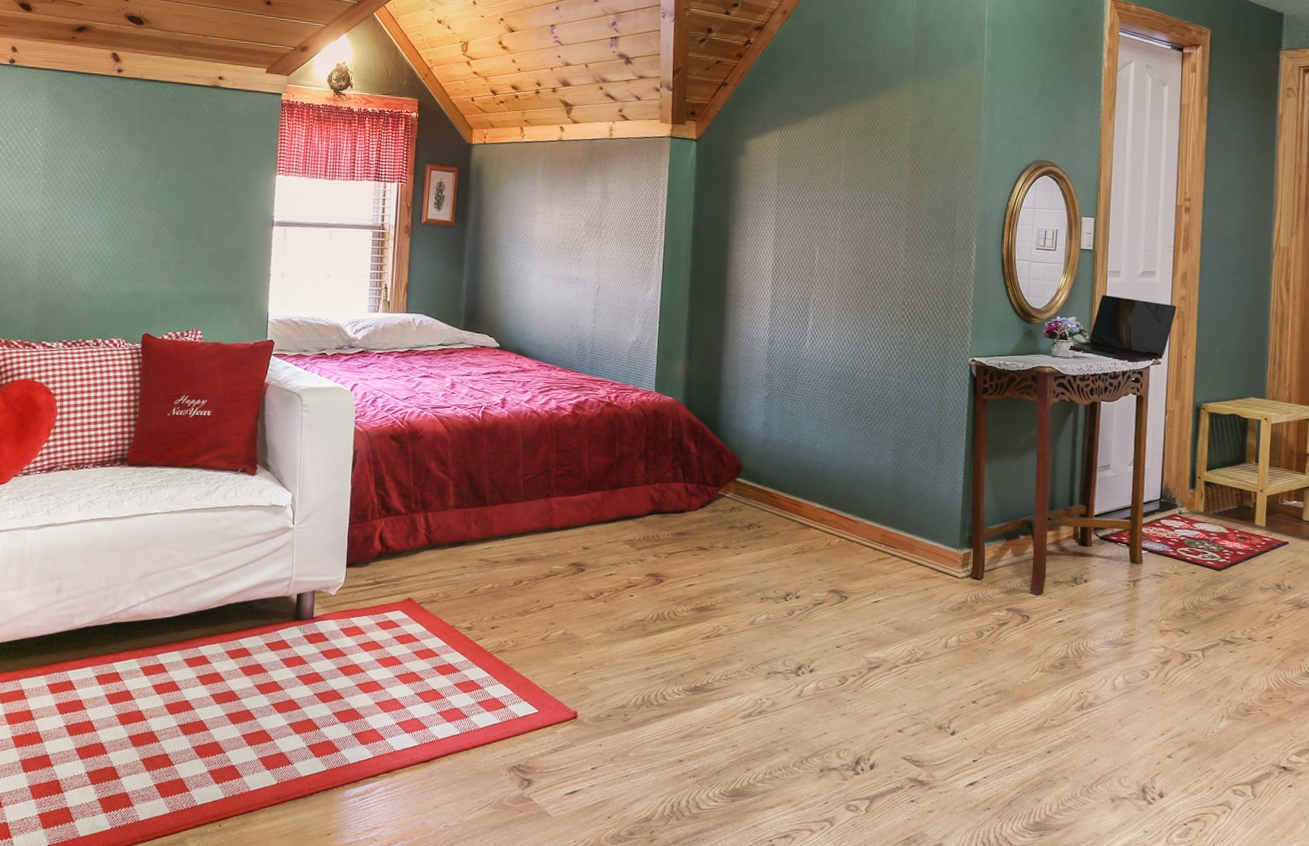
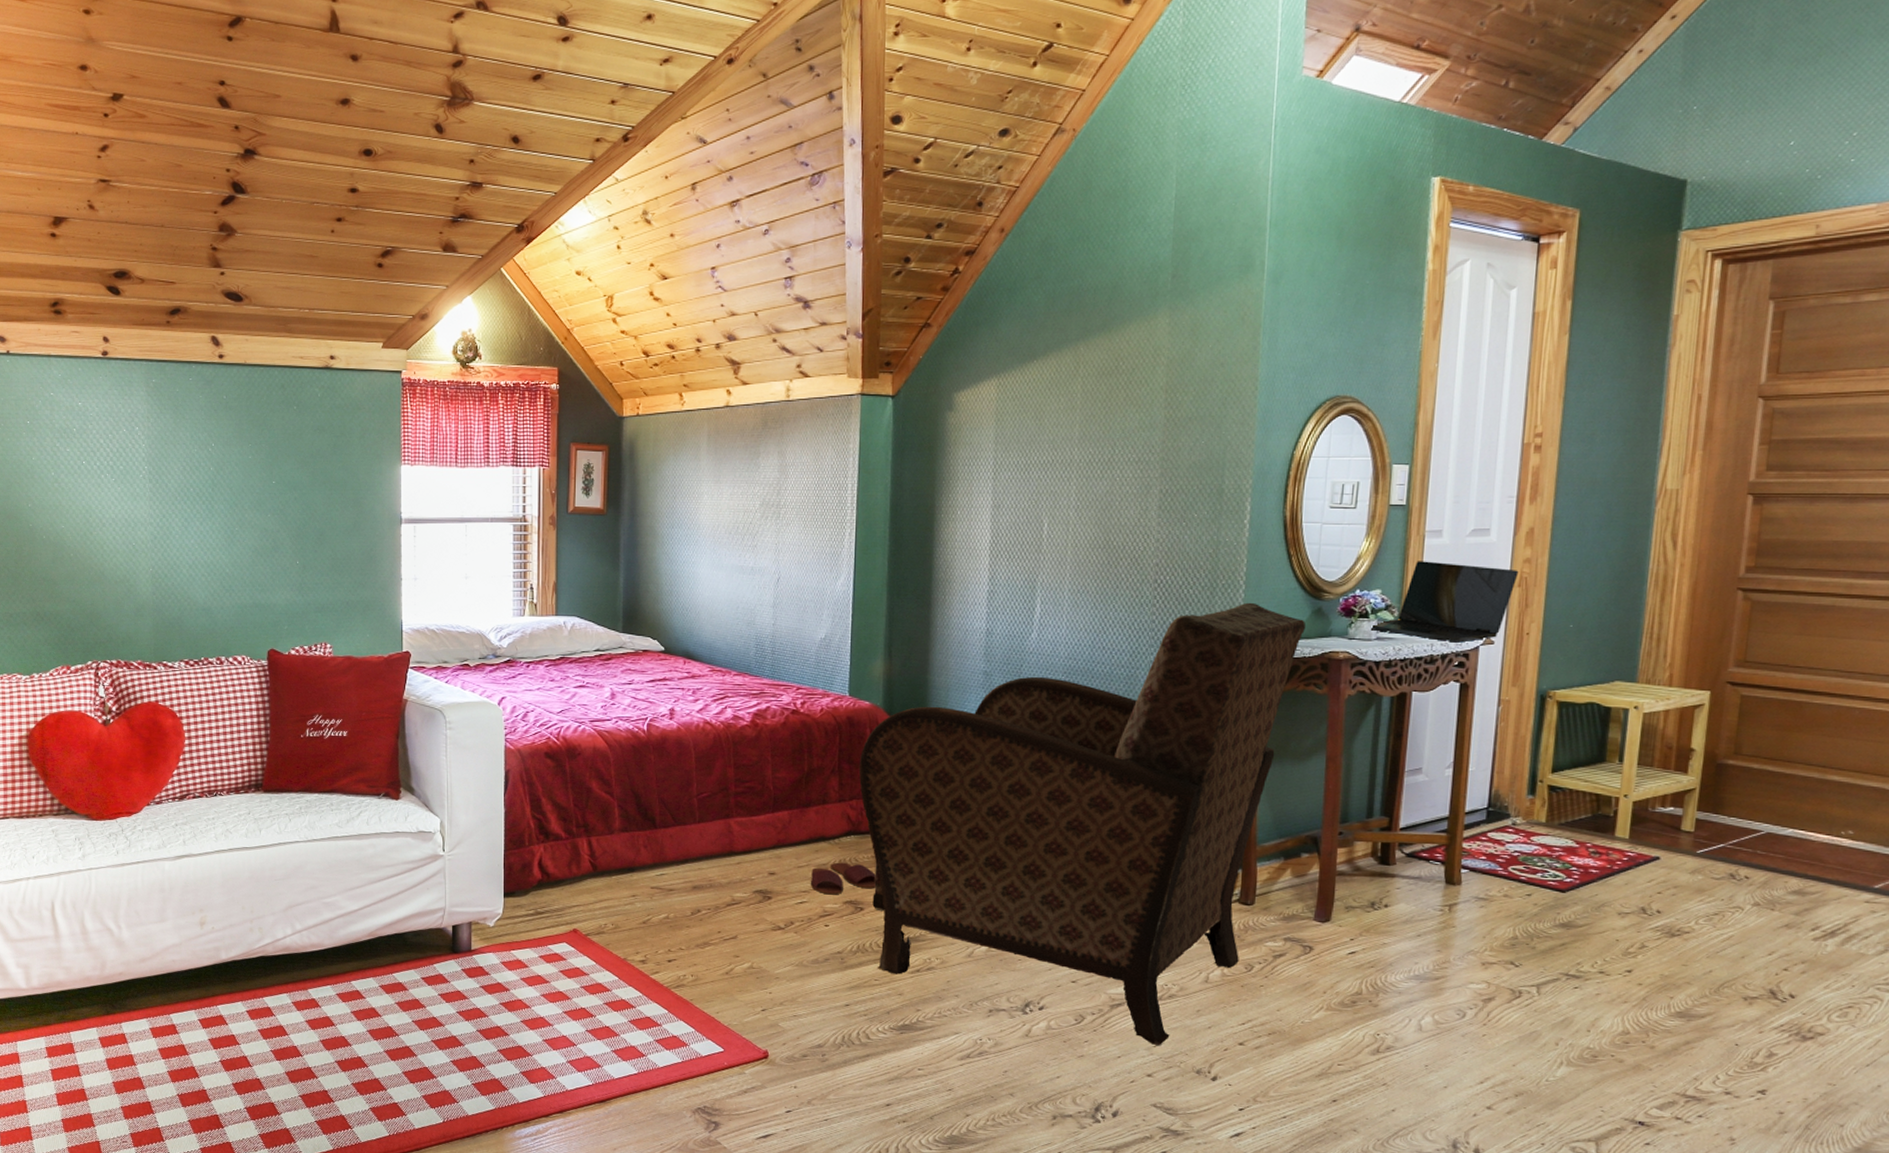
slippers: none [619,538,674,568] -> present [811,862,876,895]
armchair: none [661,323,1020,704] -> present [858,602,1307,1045]

